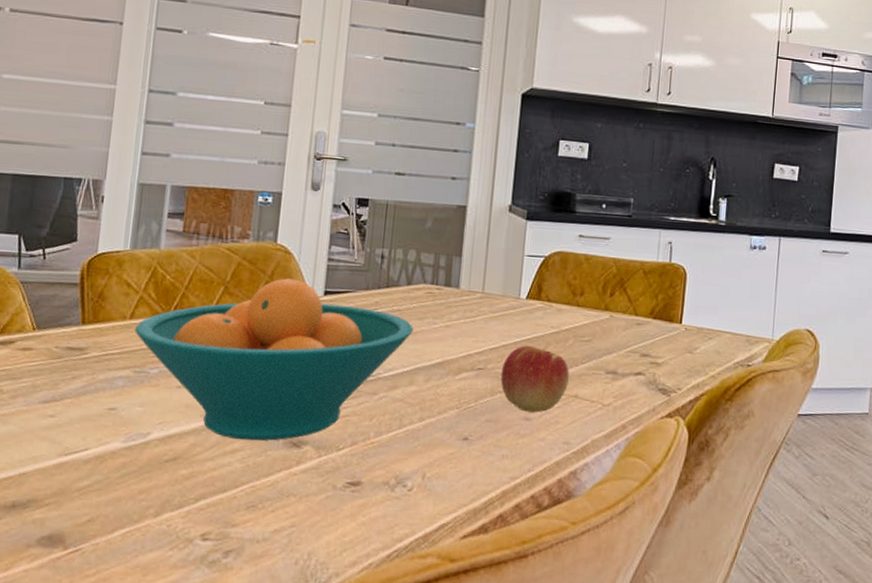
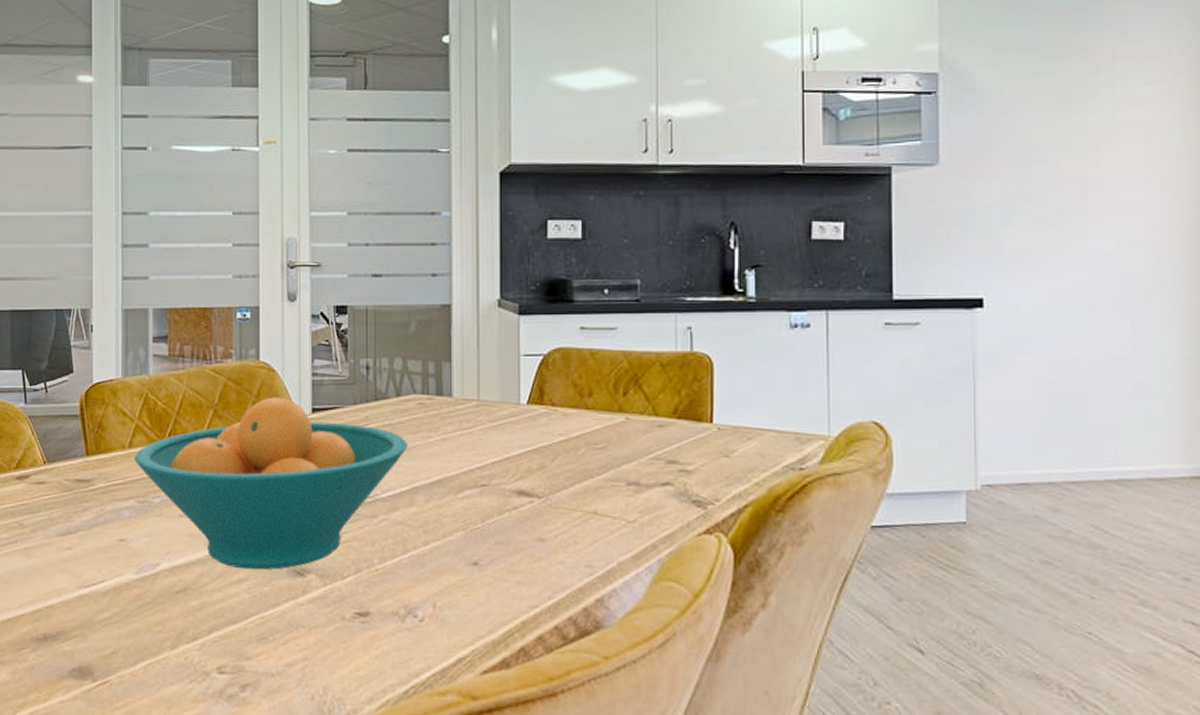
apple: present [500,345,570,413] -> none [507,456,586,532]

